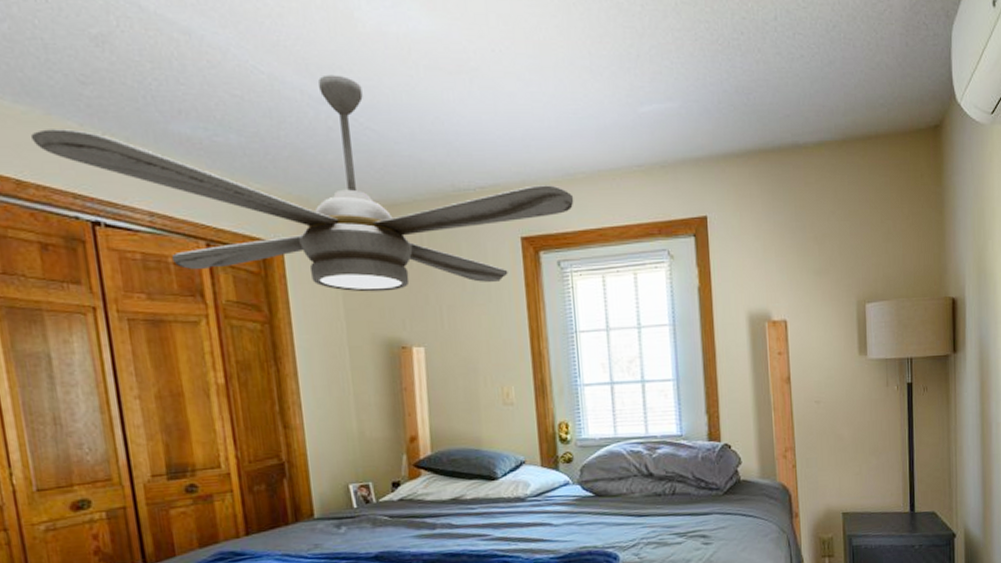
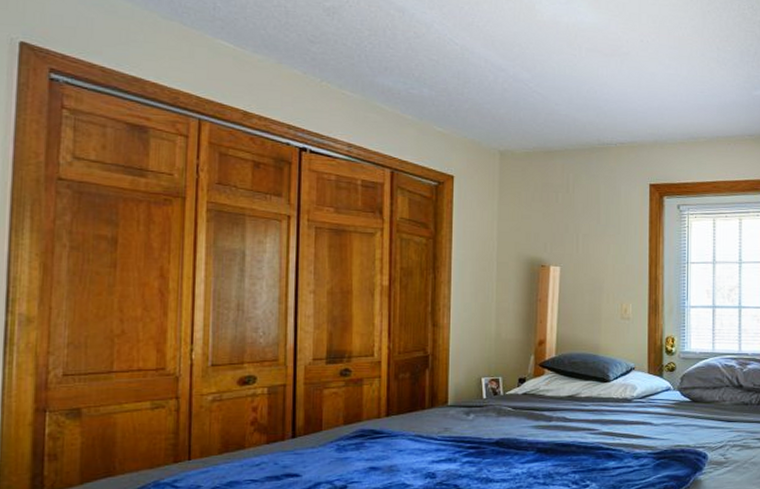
ceiling fan: present [30,74,574,292] -> none [262,49,696,220]

